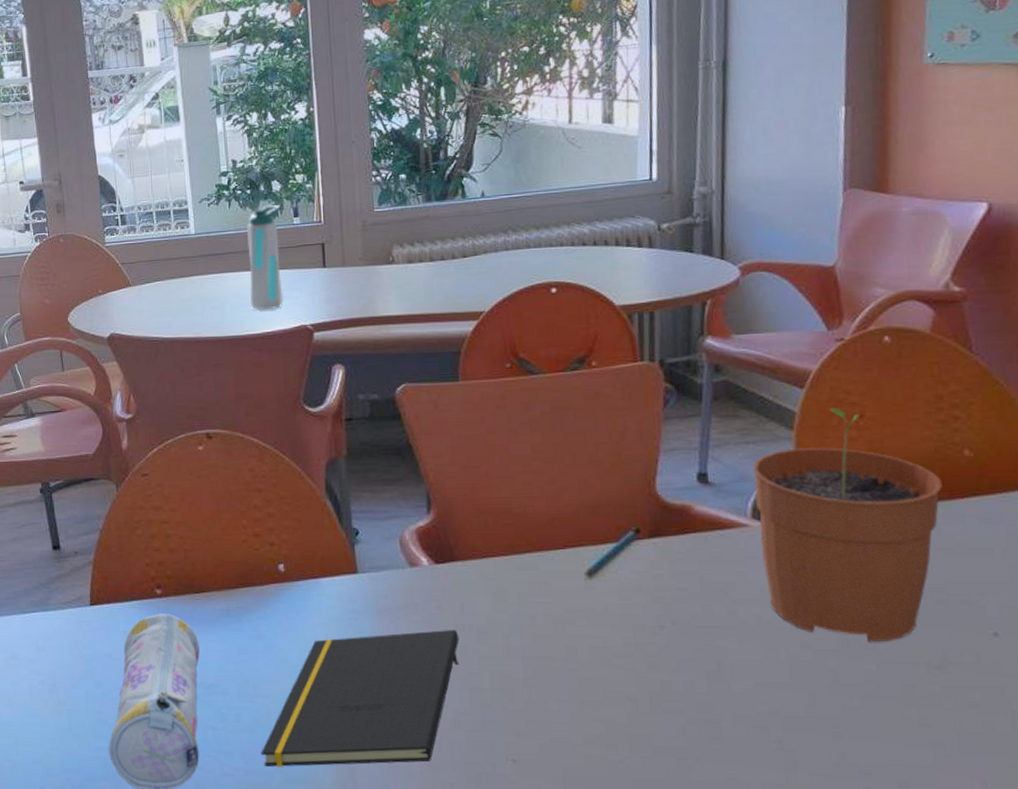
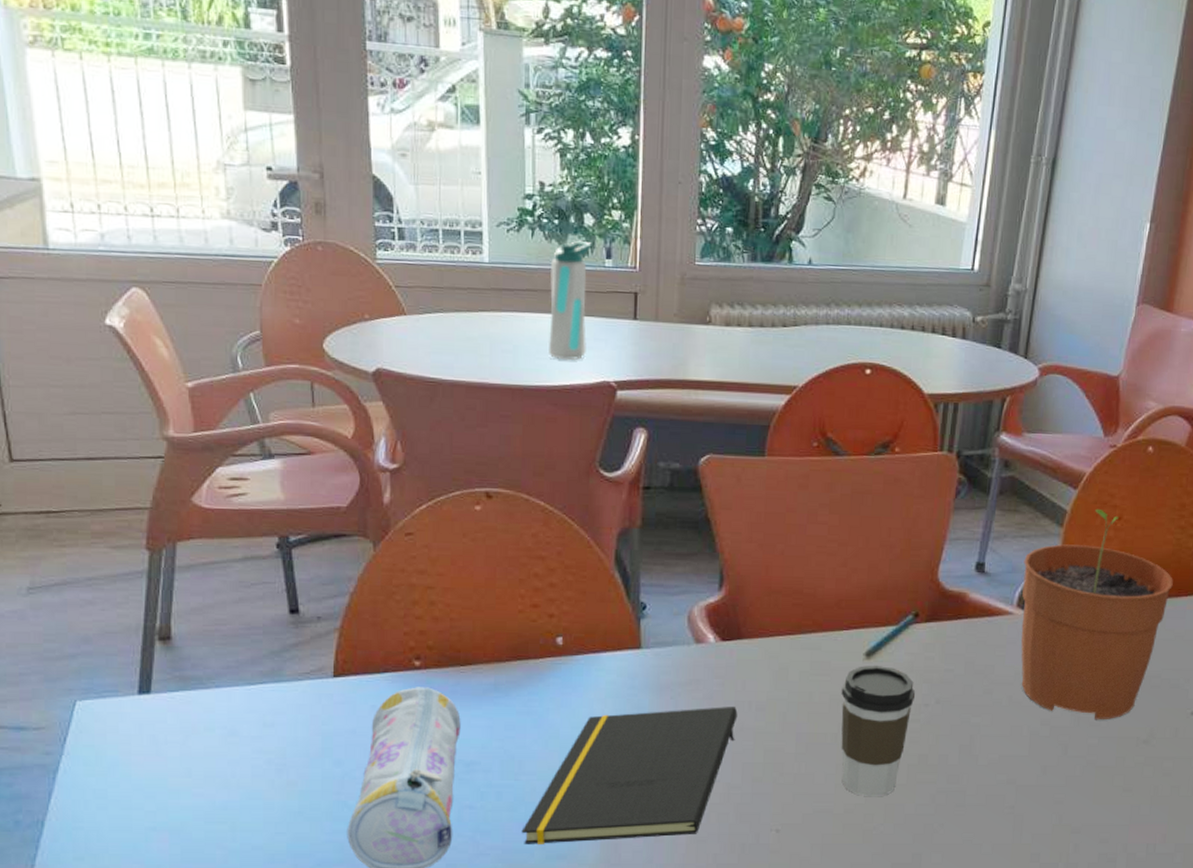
coffee cup: none [565,586,648,727] -> present [841,666,916,797]

